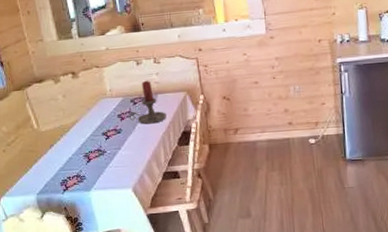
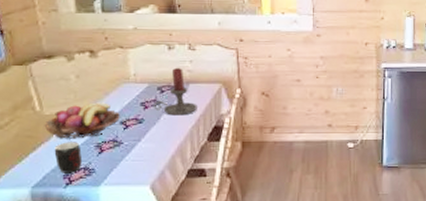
fruit basket: none [41,117,102,152] -> present [44,102,120,139]
mug: none [51,153,75,181] -> present [54,142,83,173]

